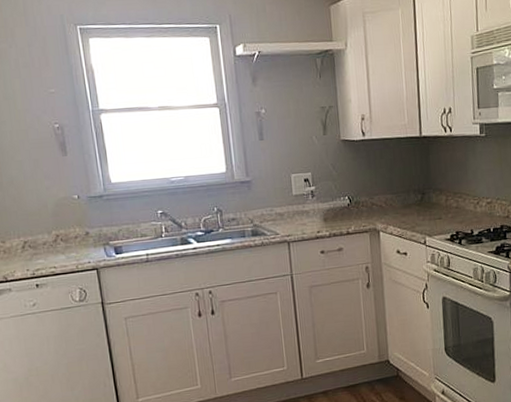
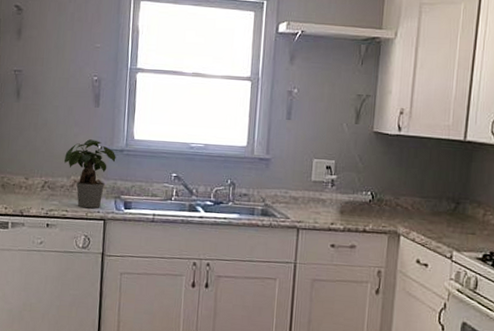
potted plant: none [40,189,97,261] -> present [63,139,116,209]

